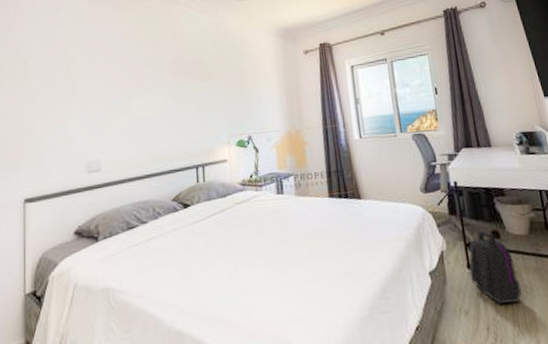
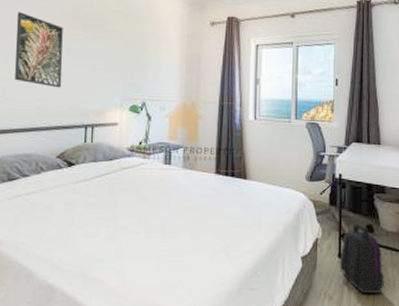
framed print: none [122,67,170,134] -> present [15,12,64,88]

